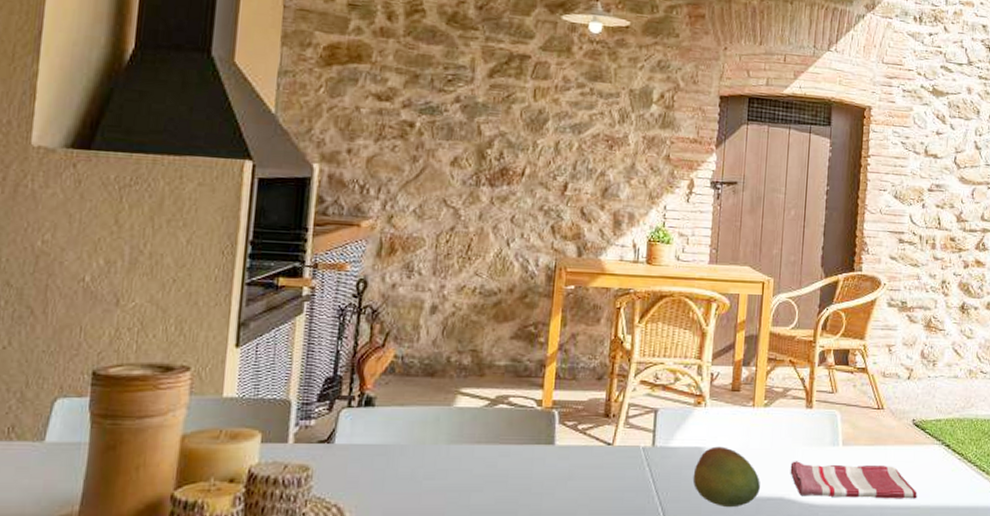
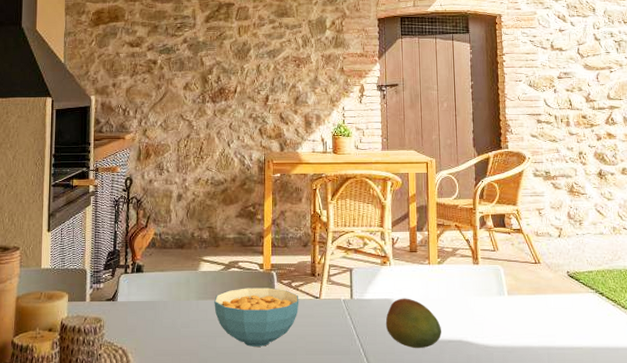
cereal bowl: none [471,430,586,504] -> present [214,287,299,347]
dish towel: present [790,461,917,499] -> none [465,309,579,341]

